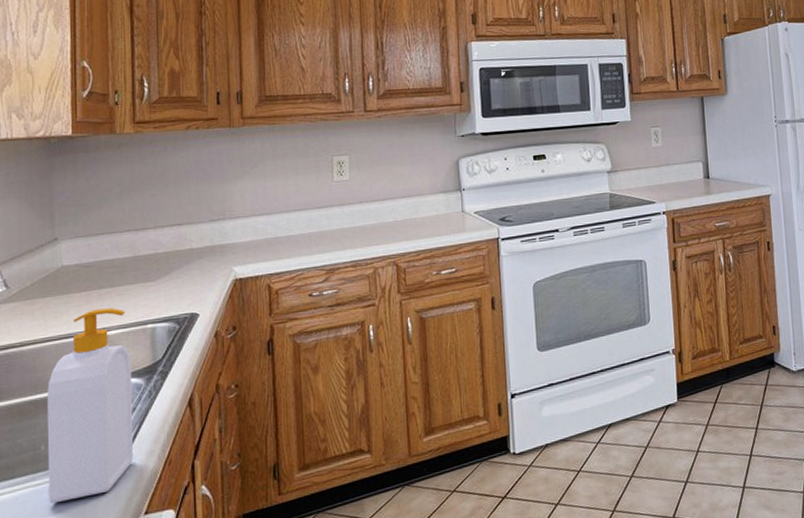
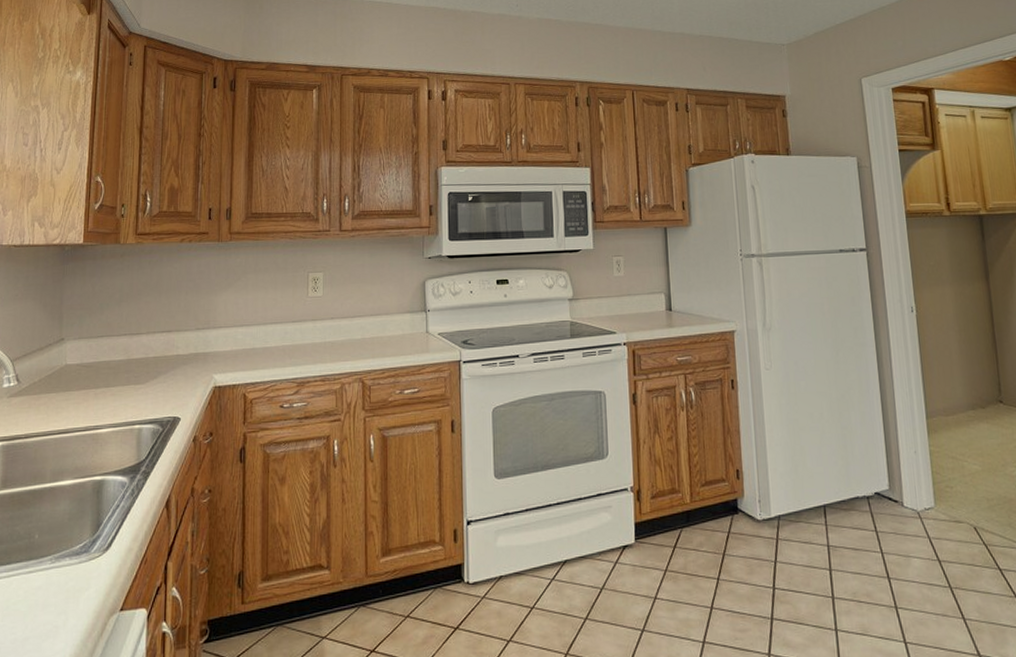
soap bottle: present [47,308,134,504] -> none [38,407,119,592]

